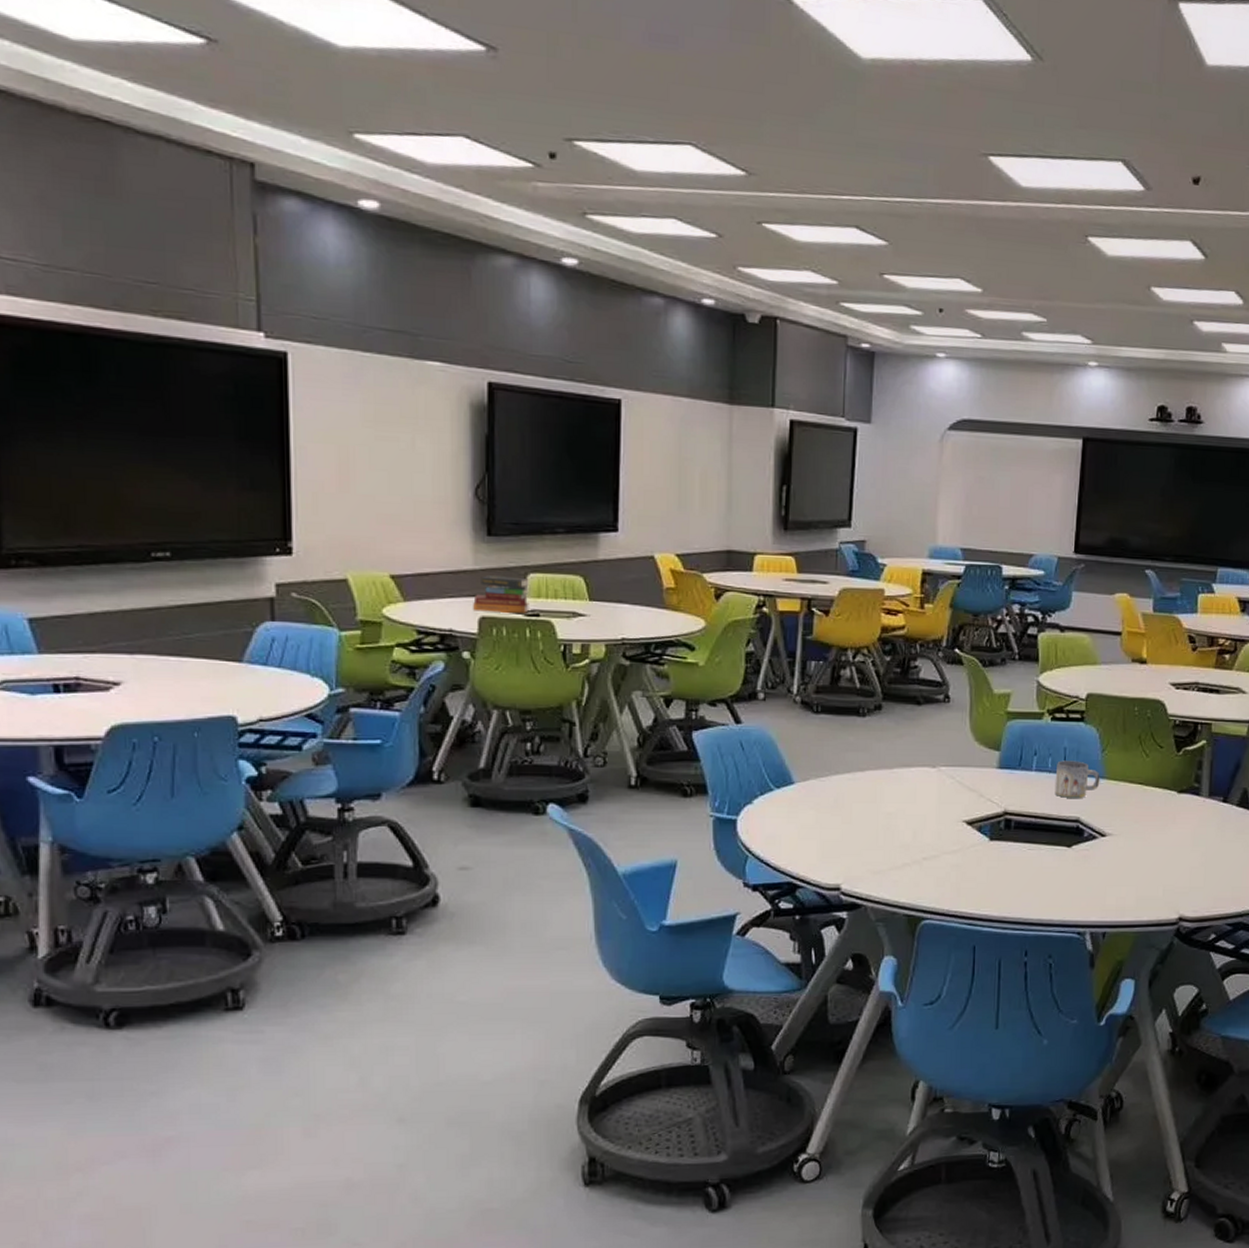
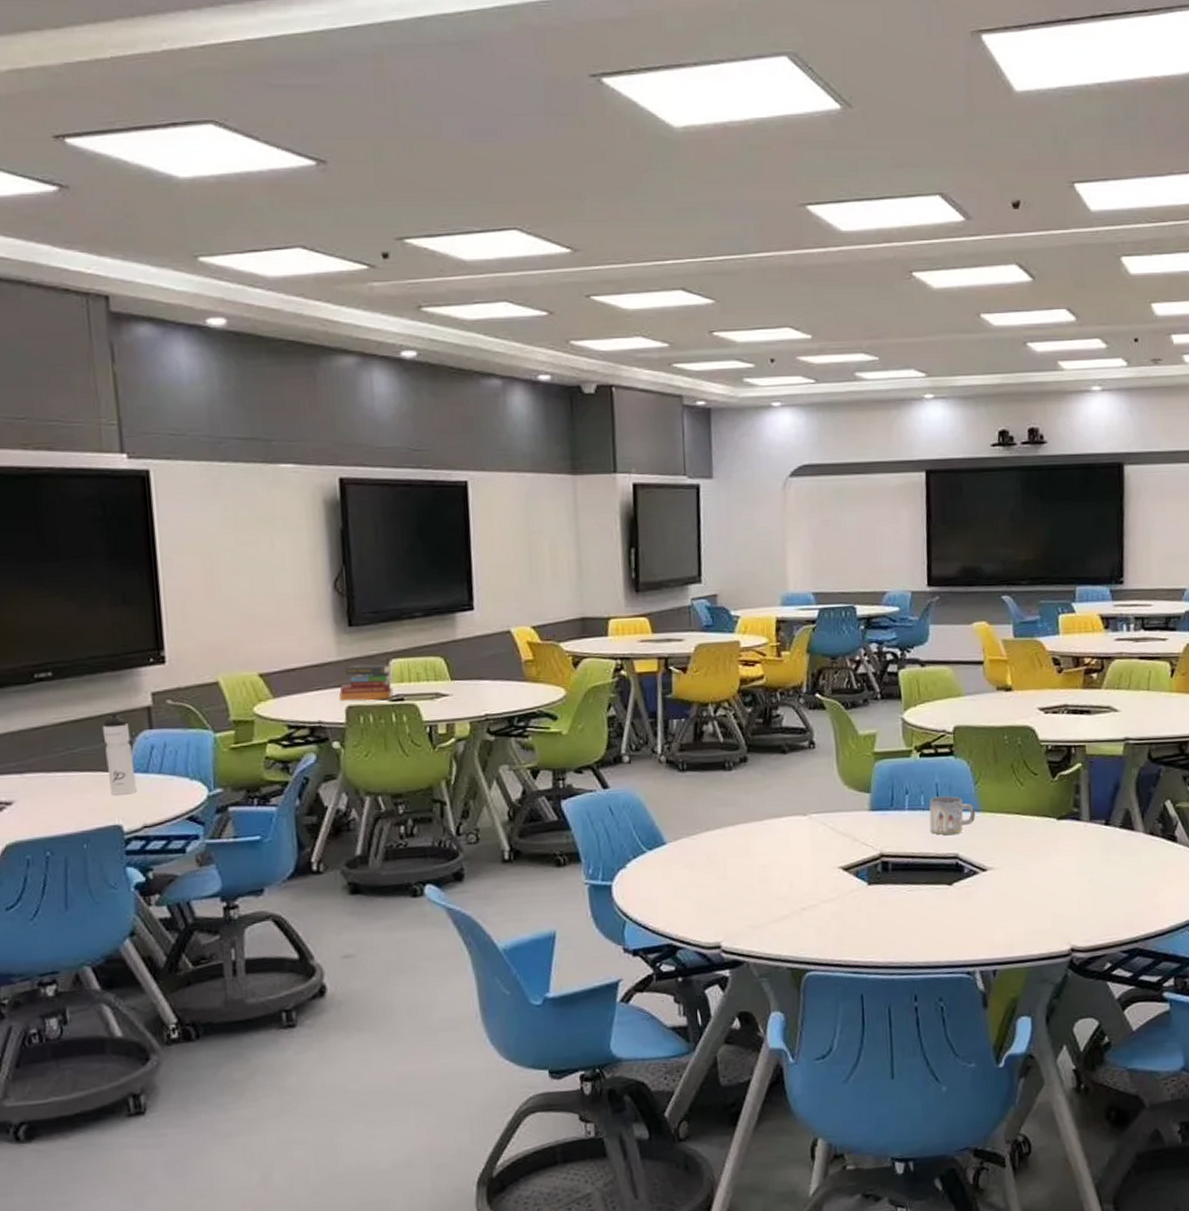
water bottle: none [221,601,254,687] -> present [102,713,137,796]

